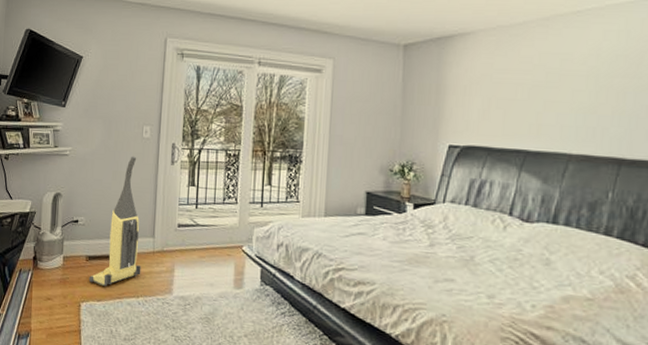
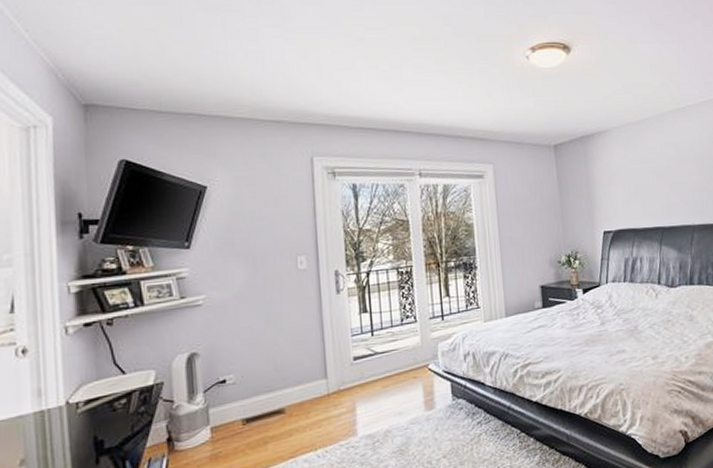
vacuum cleaner: present [88,156,141,286] -> none [249,292,316,450]

